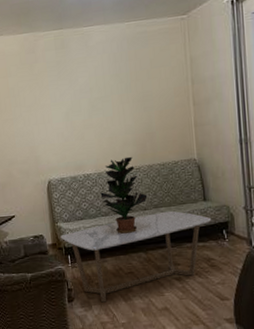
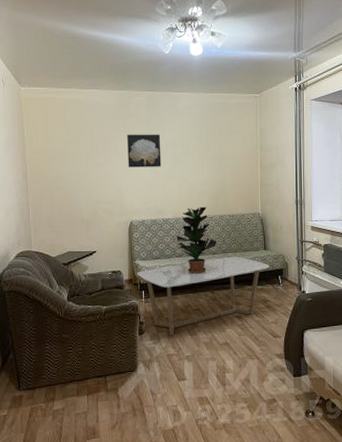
wall art: none [36,78,77,121] -> present [127,134,161,168]

